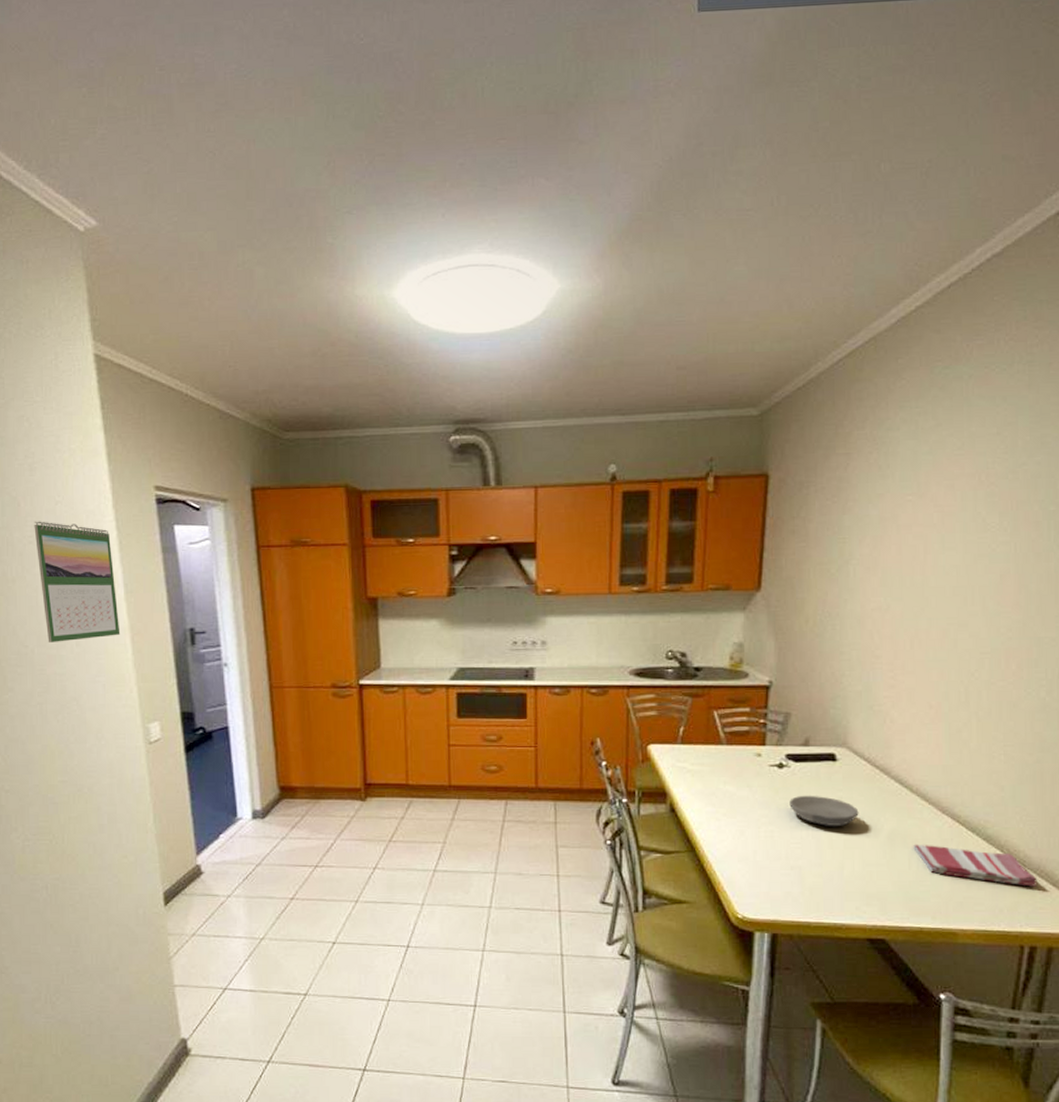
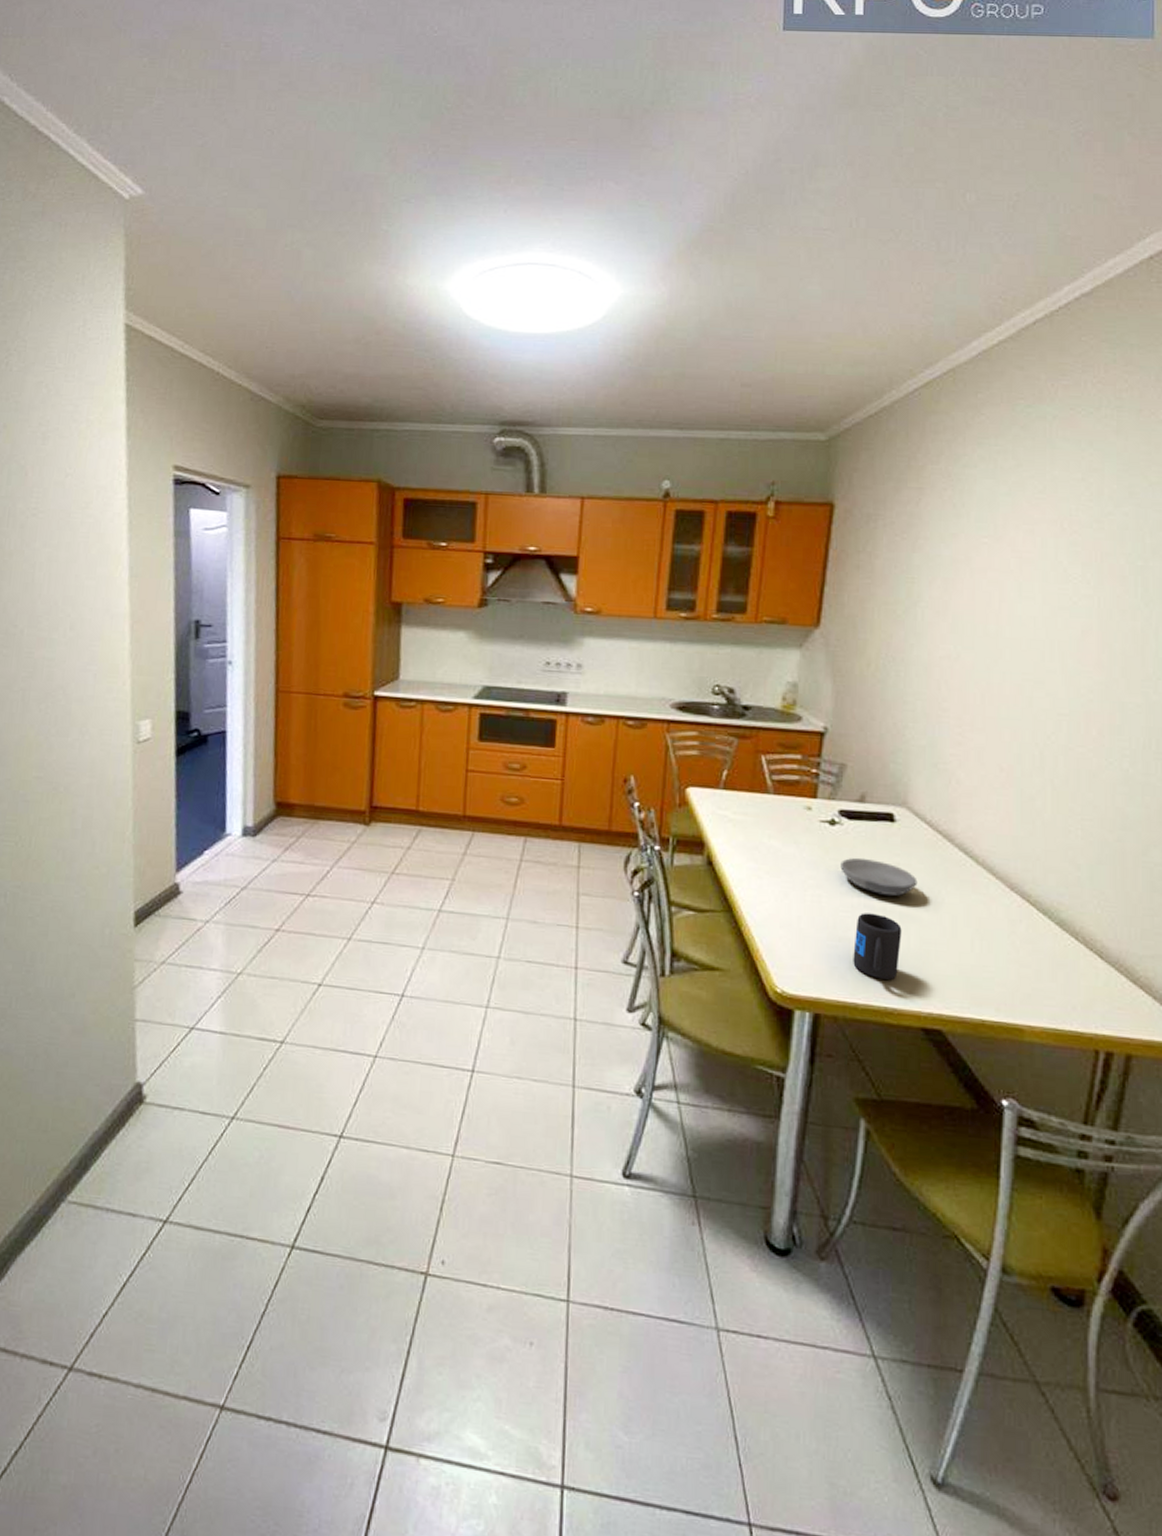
calendar: present [34,521,121,642] -> none [39,492,120,624]
mug: none [804,843,847,899] -> present [853,913,902,980]
dish towel: present [913,844,1038,887] -> none [977,923,1116,983]

